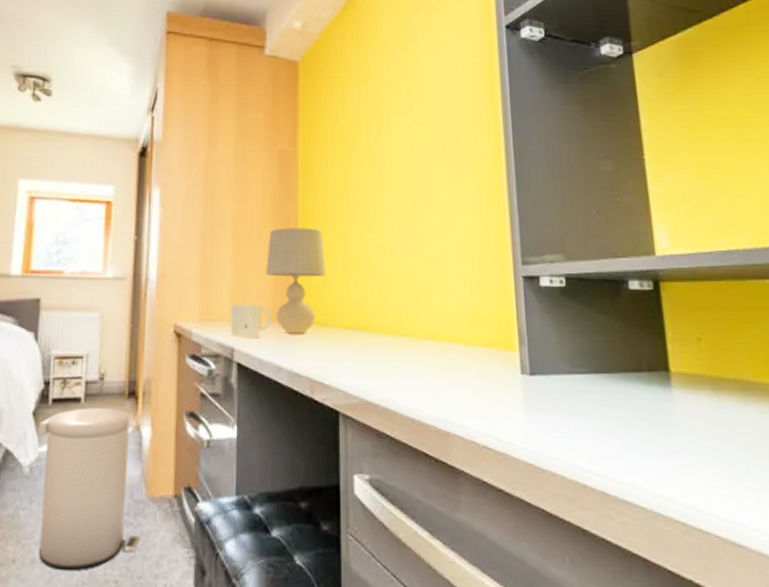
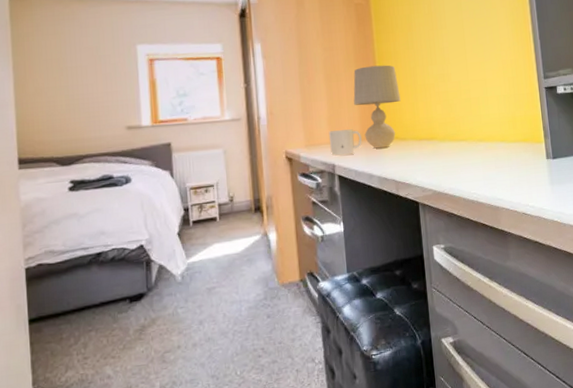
pedal bin: present [39,408,141,572] -> none [184,222,278,348]

